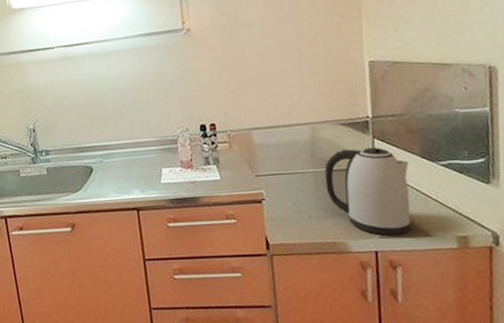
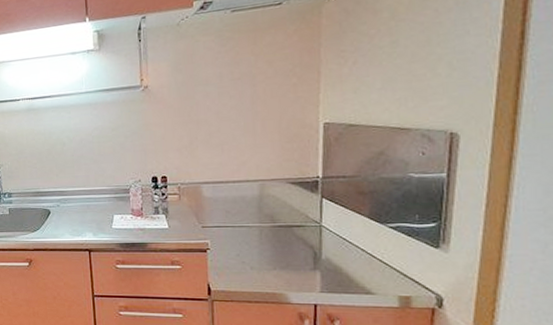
kettle: present [324,147,412,236] -> none [269,206,356,290]

